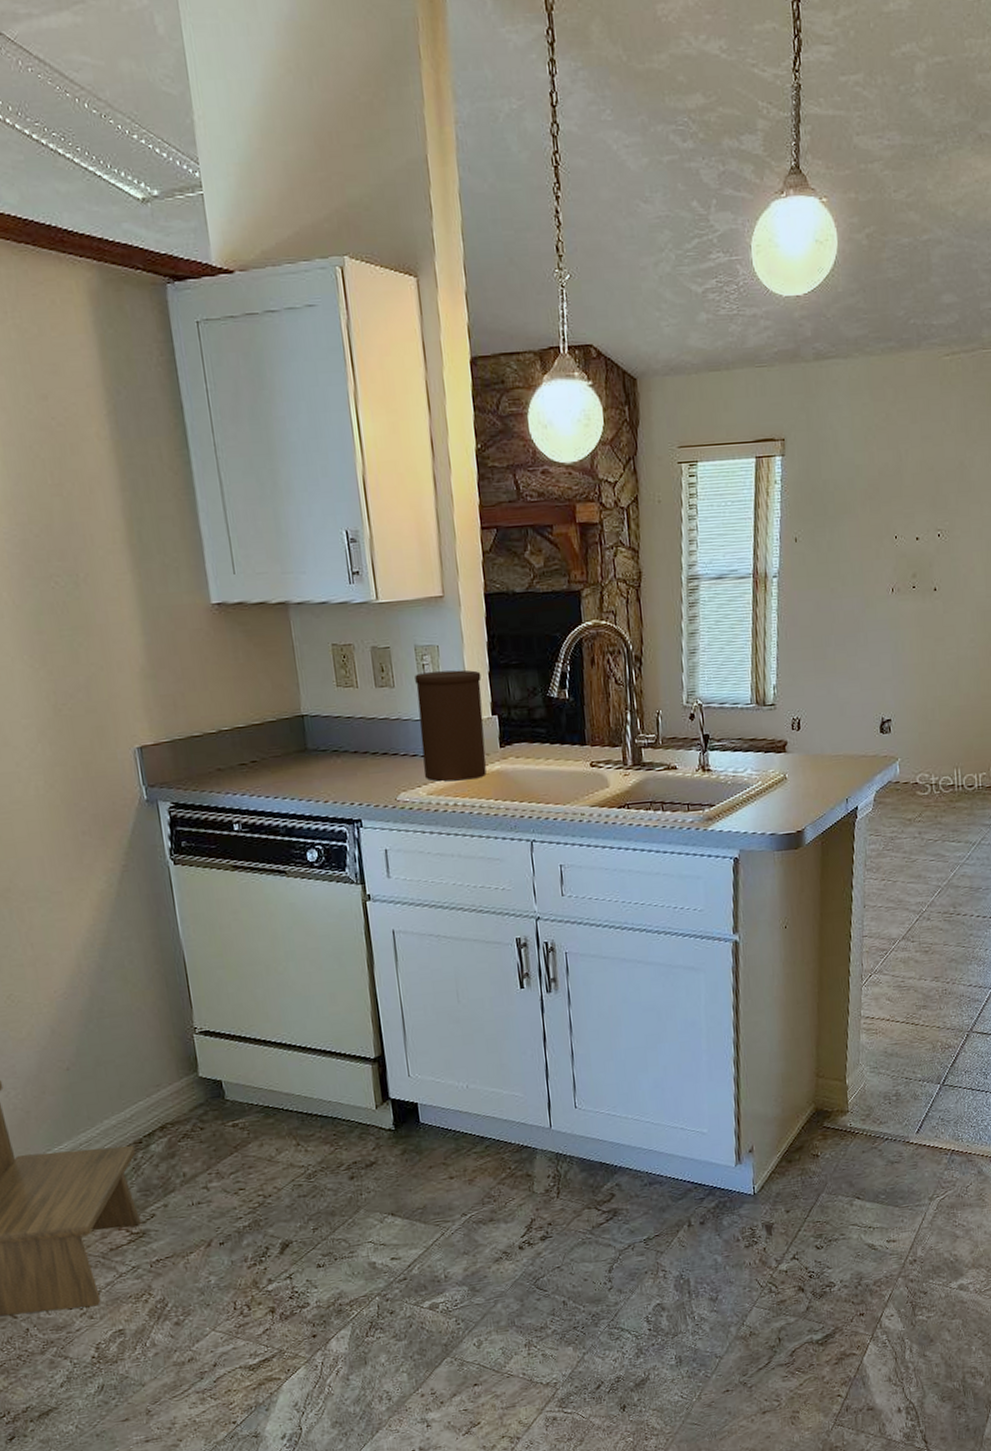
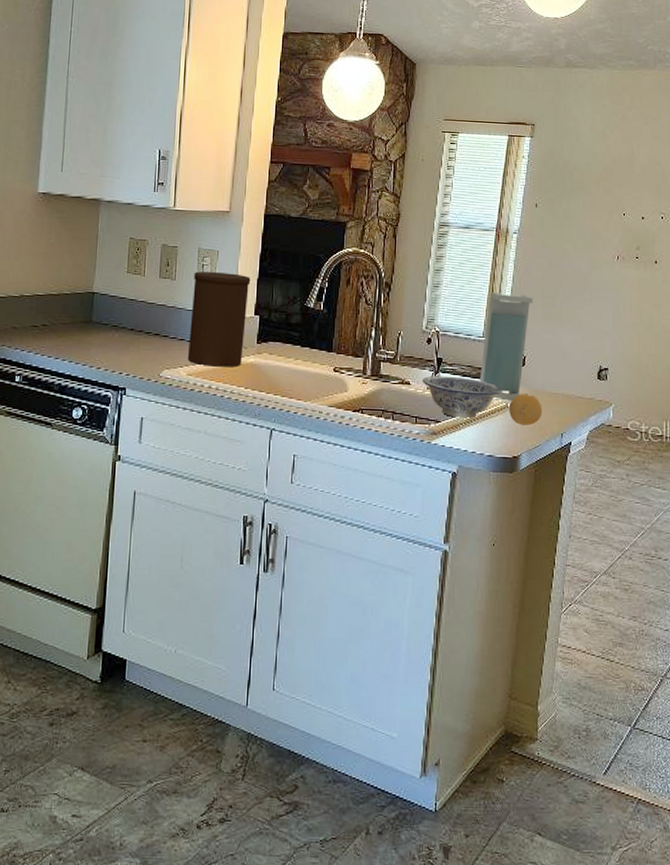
bowl: none [689,752,780,799] -> present [422,375,503,419]
soap dispenser: none [752,648,803,772] -> present [479,291,534,400]
fruit: none [786,761,824,797] -> present [508,394,542,426]

